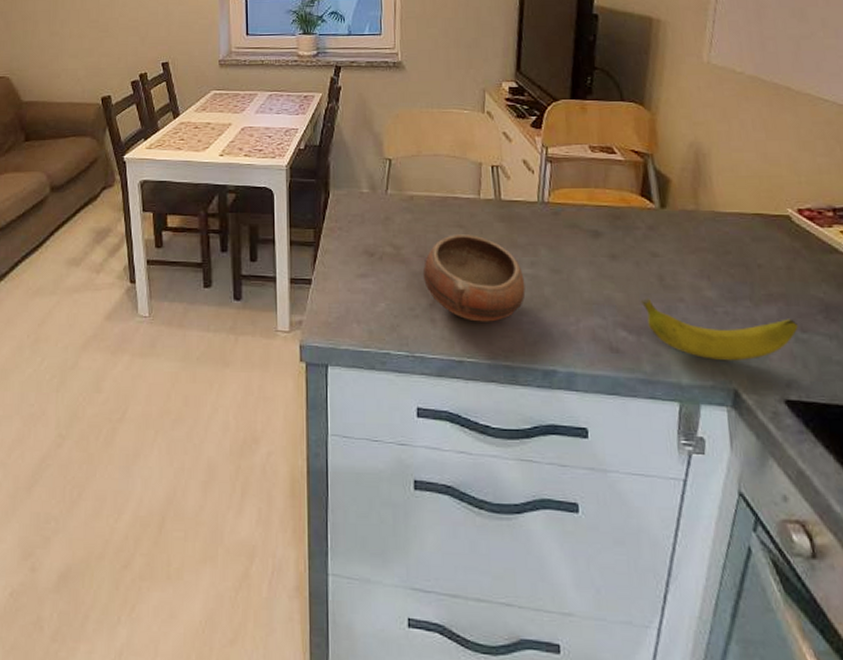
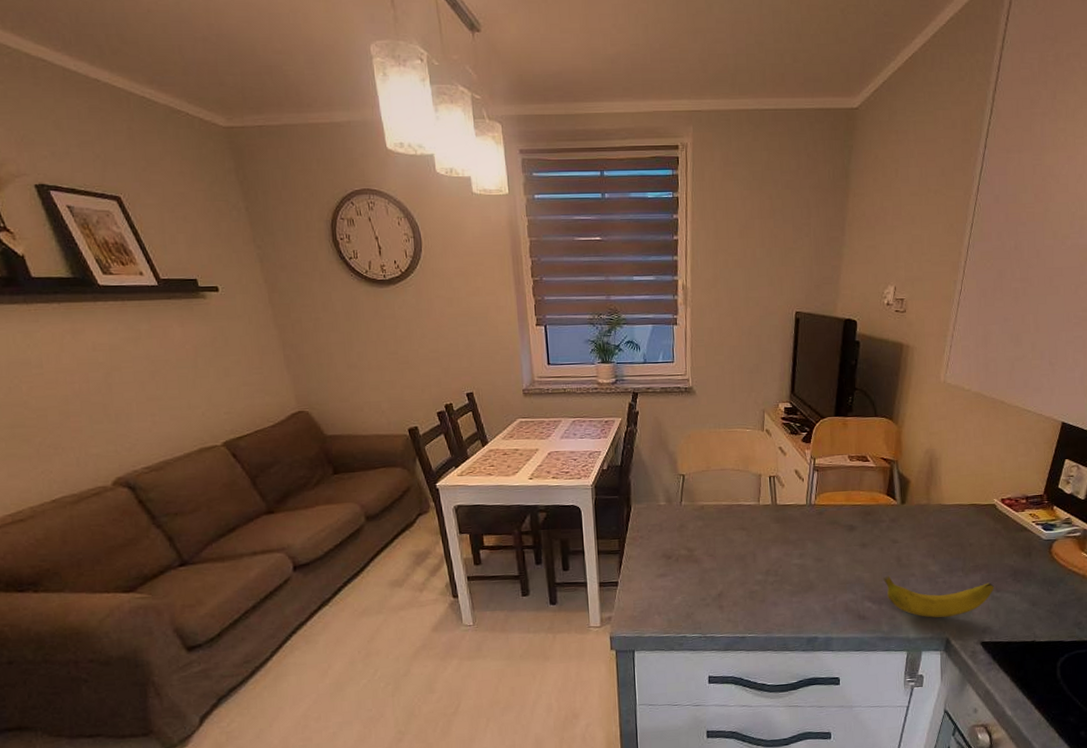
bowl: present [422,234,526,322] -> none [712,535,795,605]

